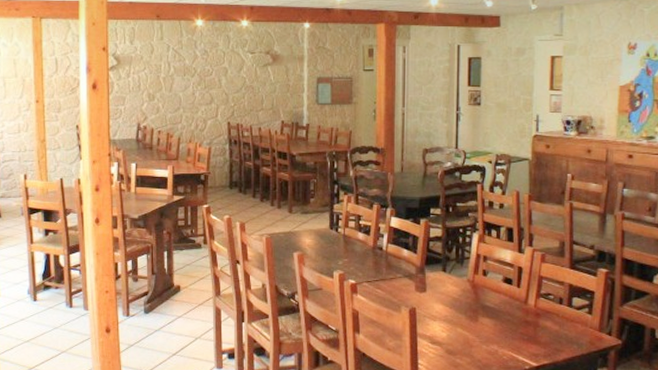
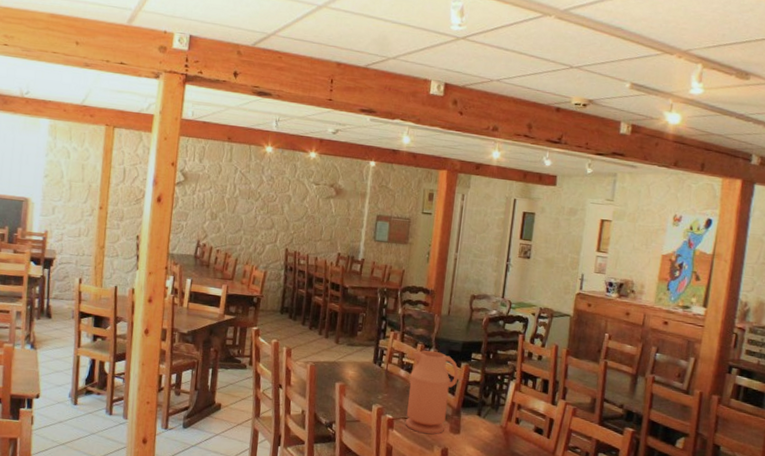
water jug: none [368,210,419,296] -> present [405,350,459,435]

